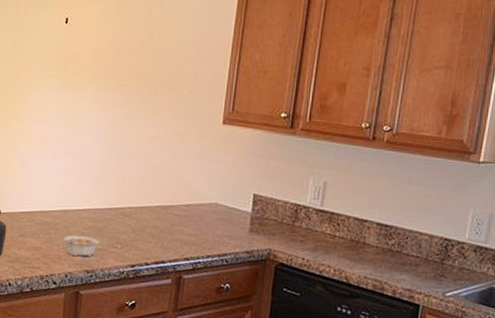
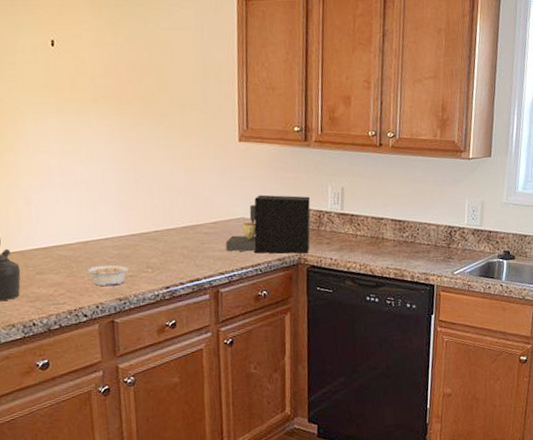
coffee maker: none [195,181,289,250] -> present [226,194,311,254]

